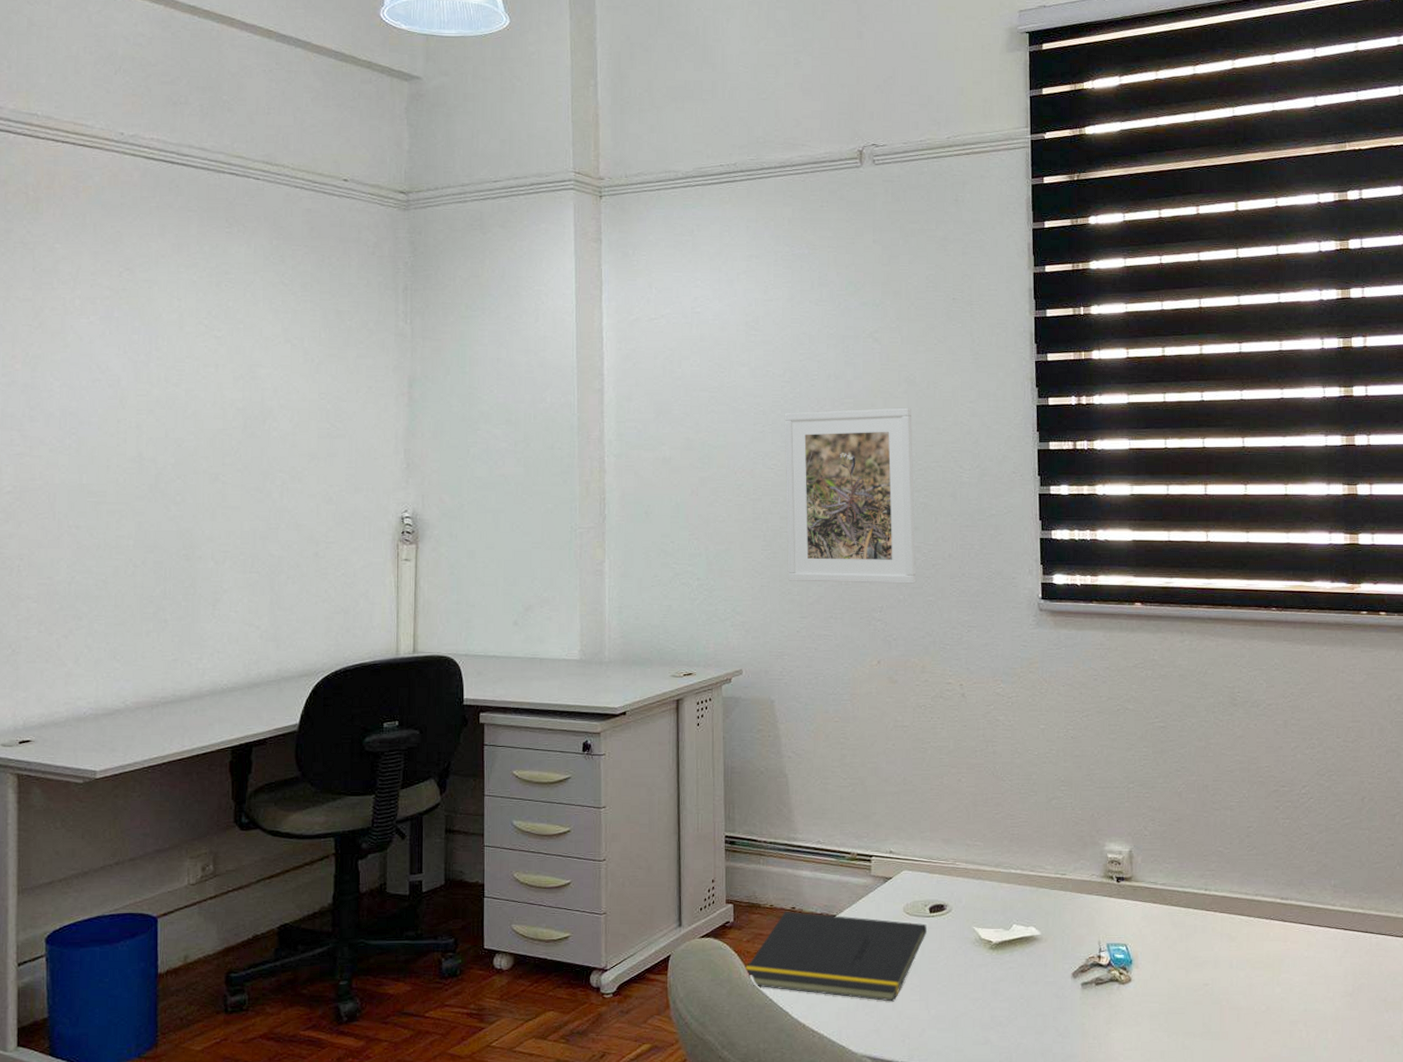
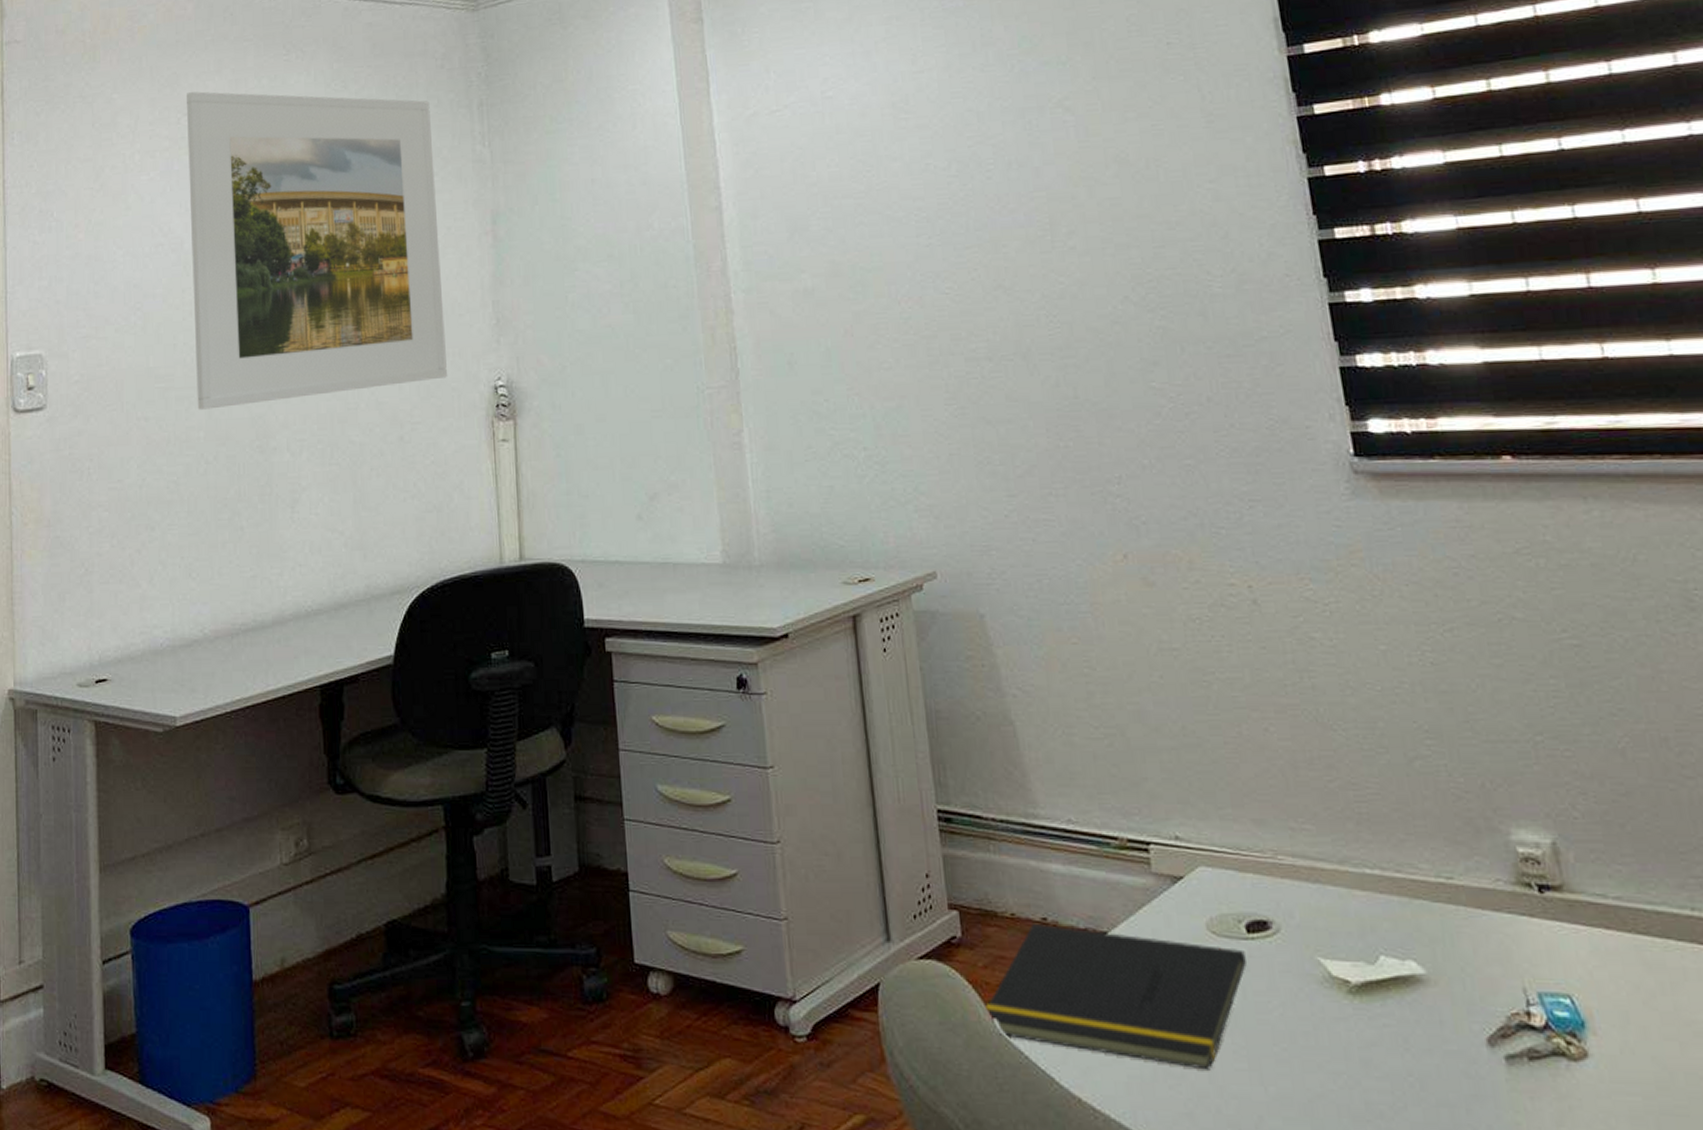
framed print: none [128,250,361,522] -> present [185,91,447,410]
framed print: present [784,407,916,584] -> none [955,196,1165,446]

